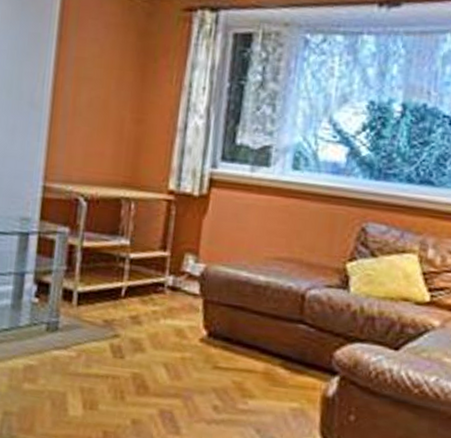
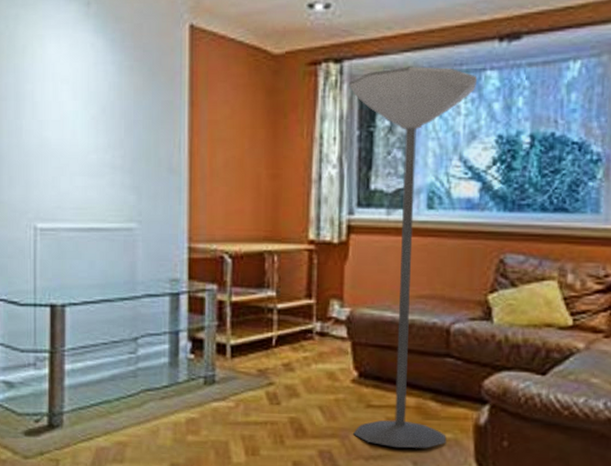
floor lamp: none [197,22,354,417] -> present [349,66,478,449]

